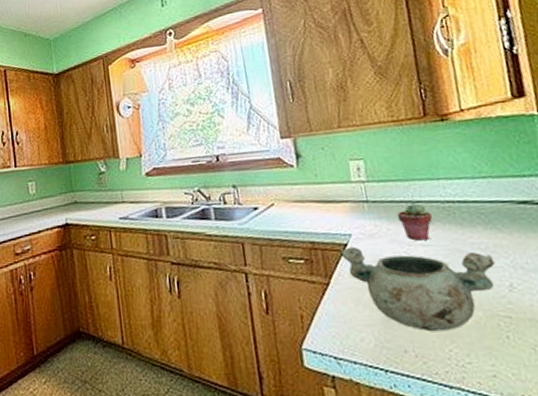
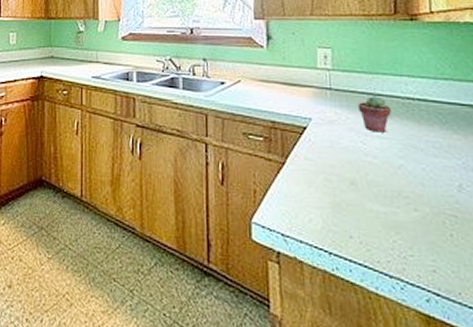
decorative bowl: present [340,246,495,332] -> none [298,130,447,223]

